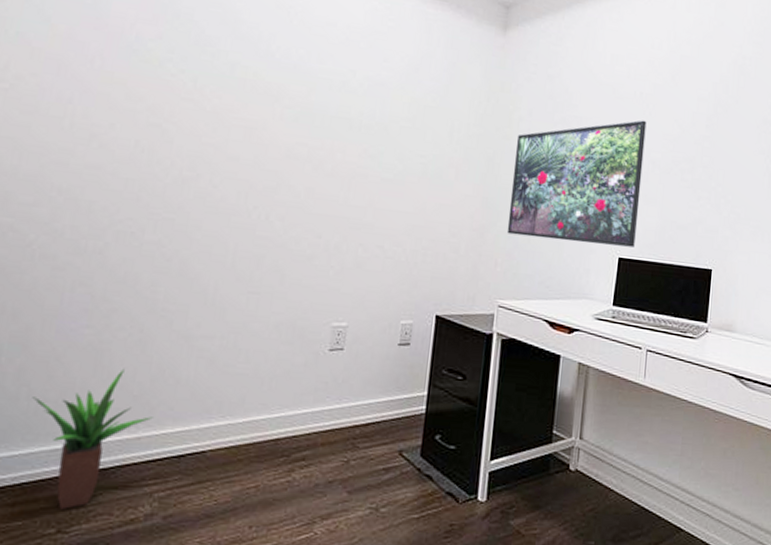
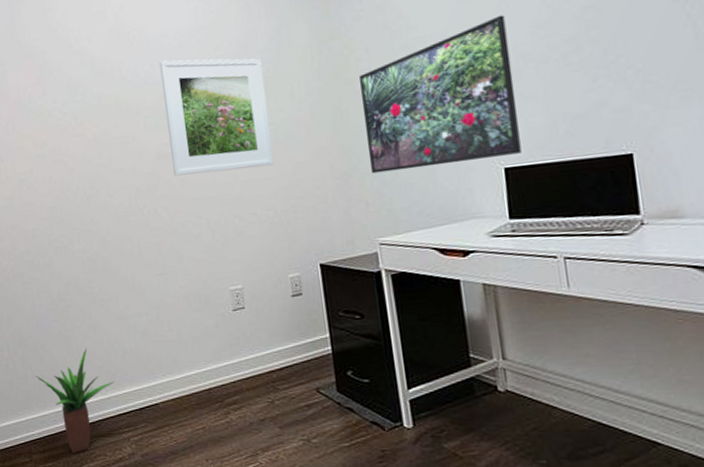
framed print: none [301,51,429,200] -> present [159,58,274,176]

